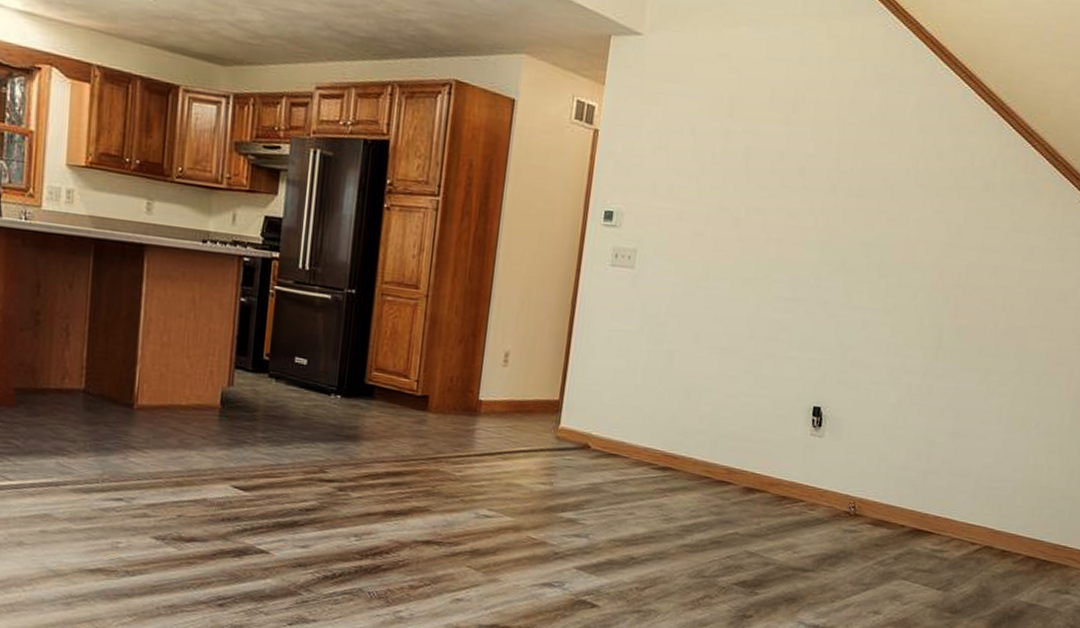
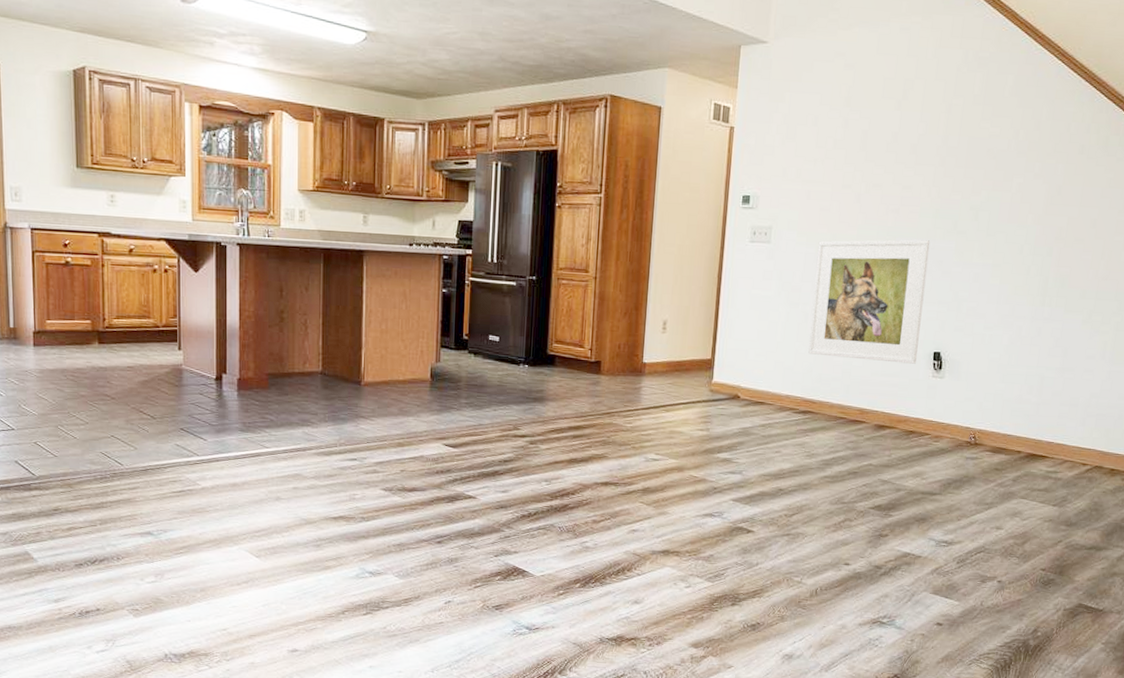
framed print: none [672,270,816,419] -> present [808,239,931,364]

